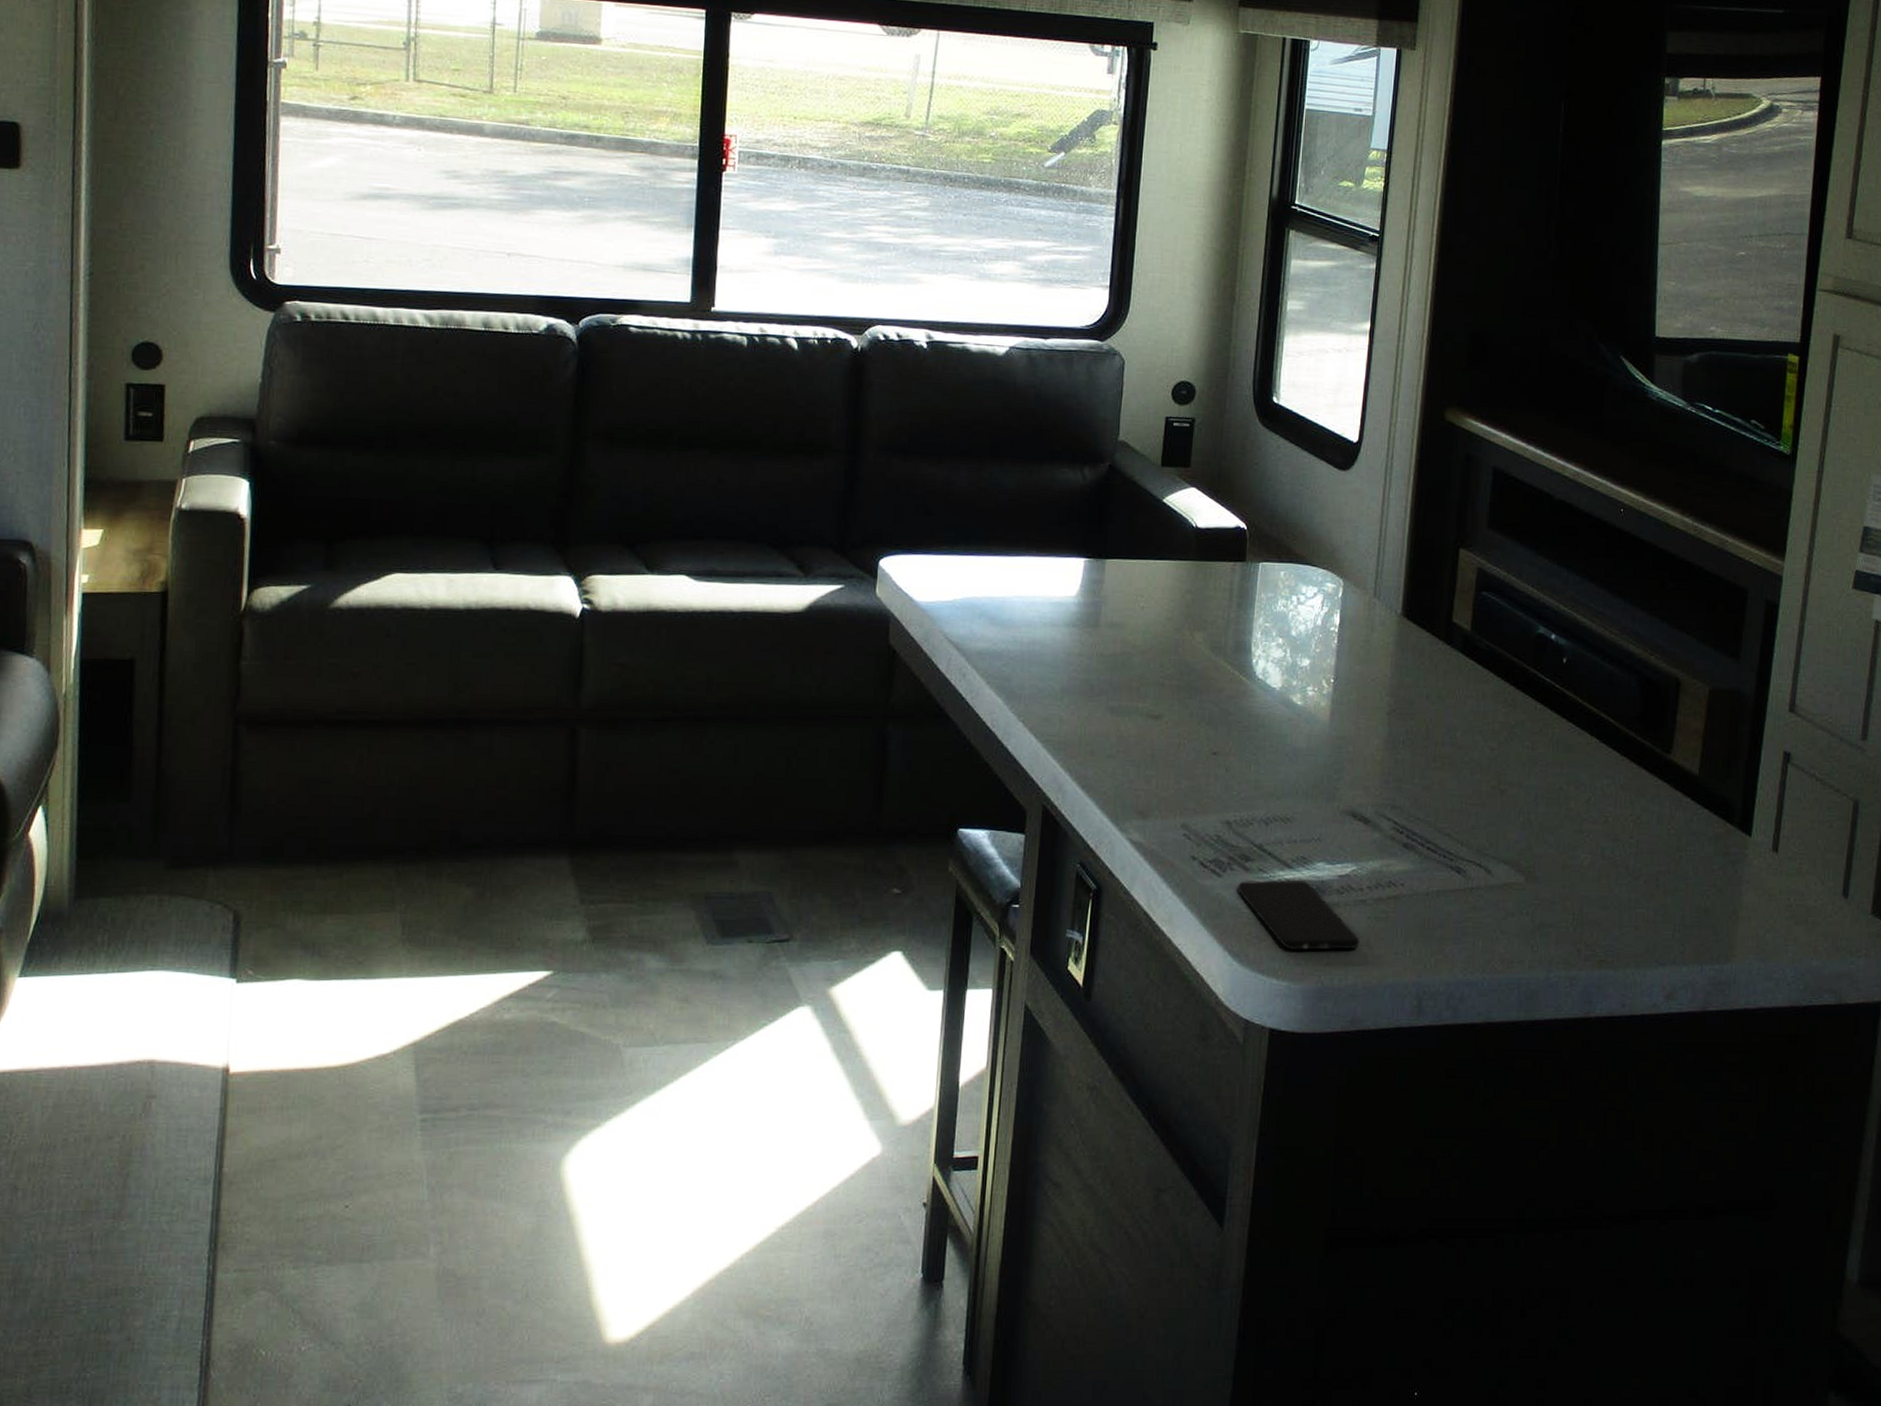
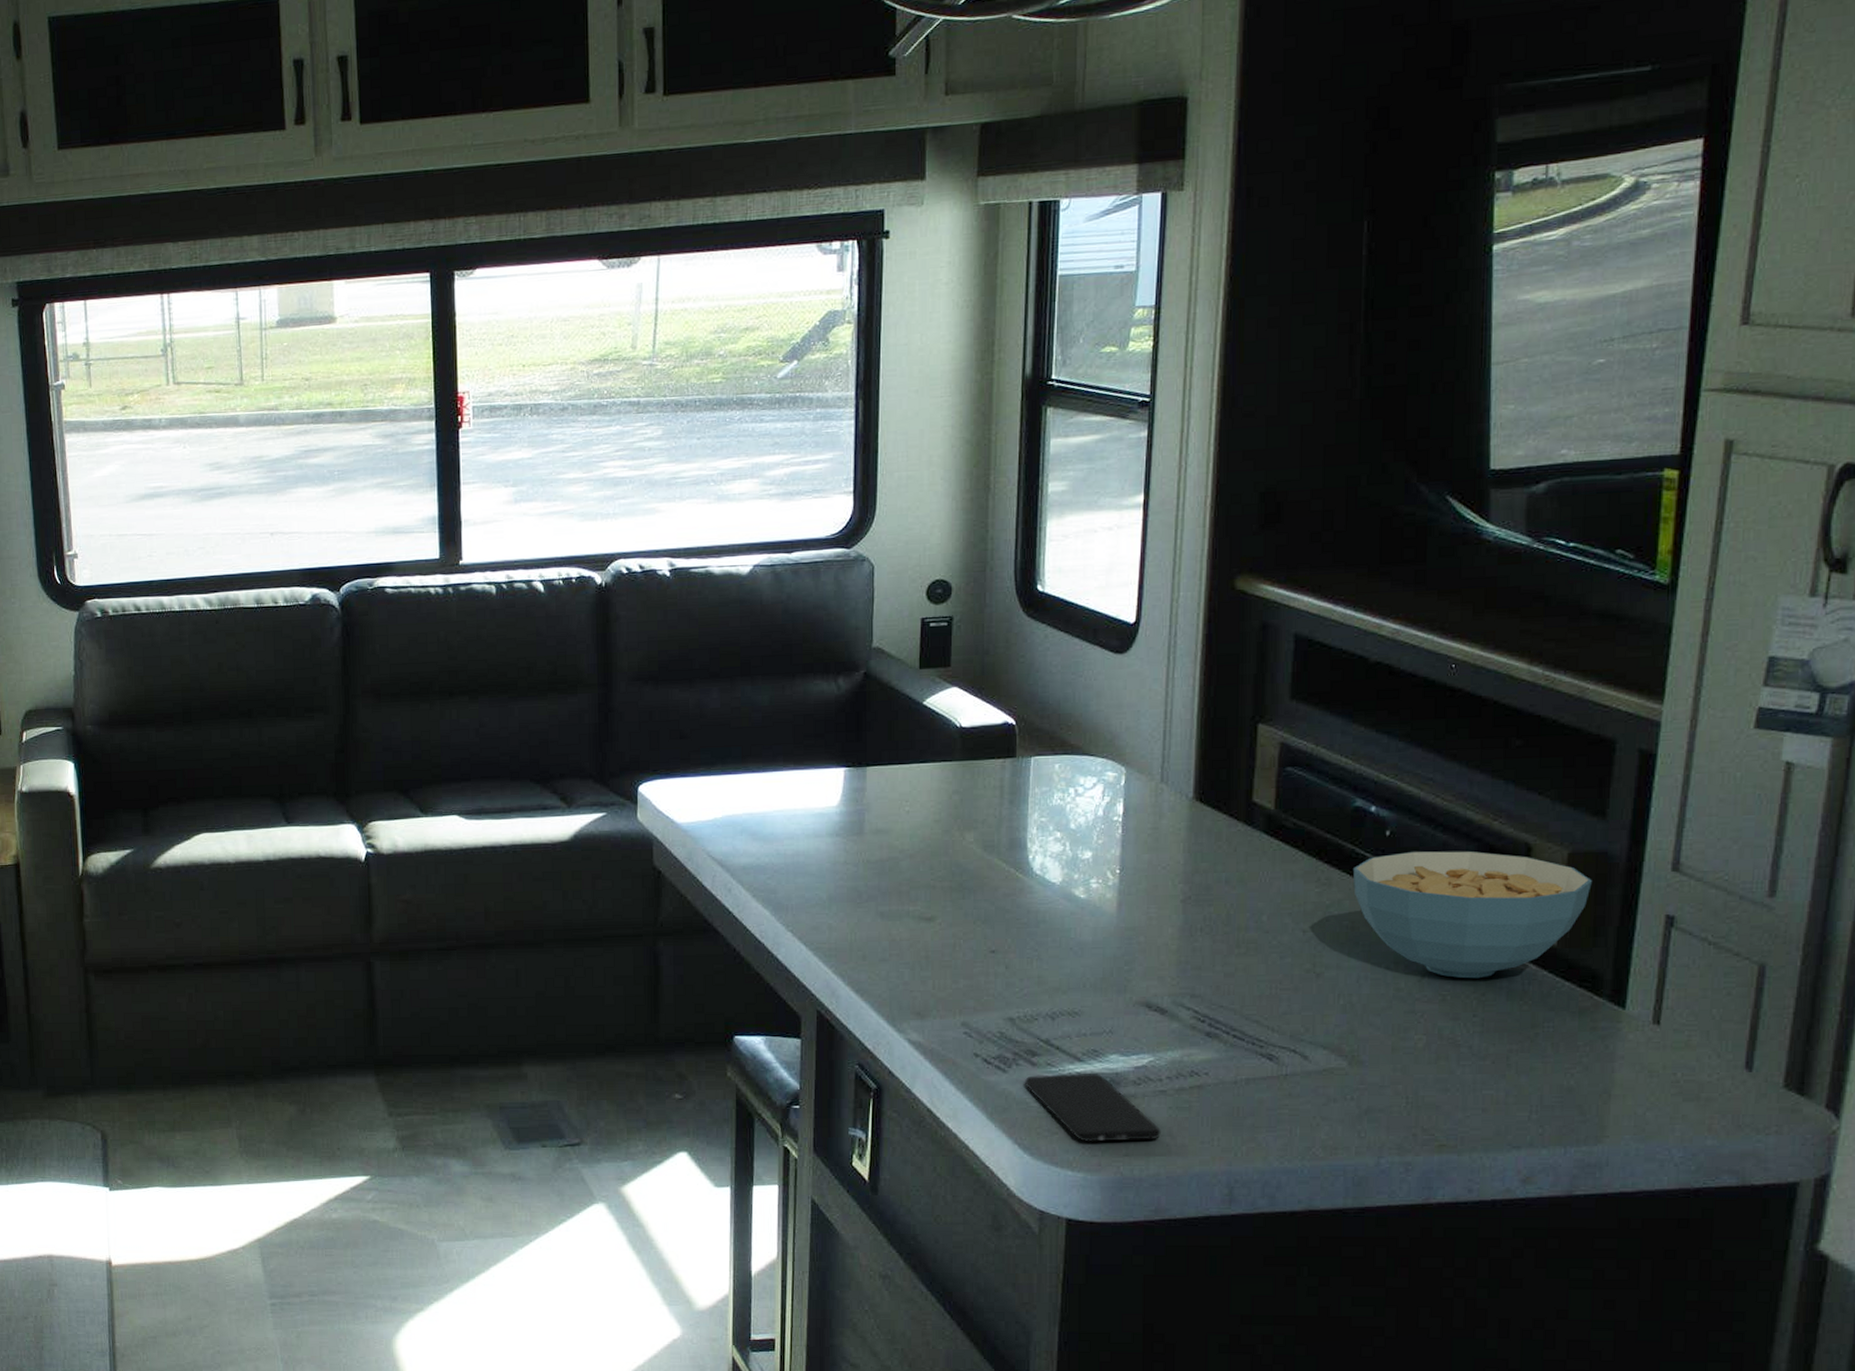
cereal bowl: none [1534,679,1727,802] -> present [1352,851,1592,979]

